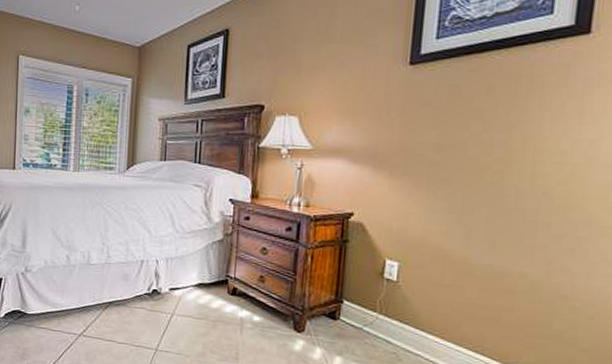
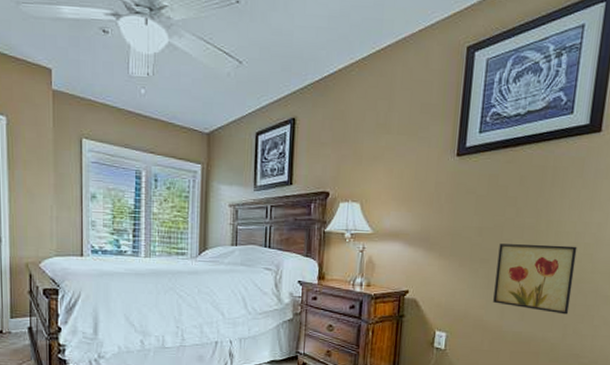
wall art: none [456,162,563,247] -> present [493,244,577,315]

